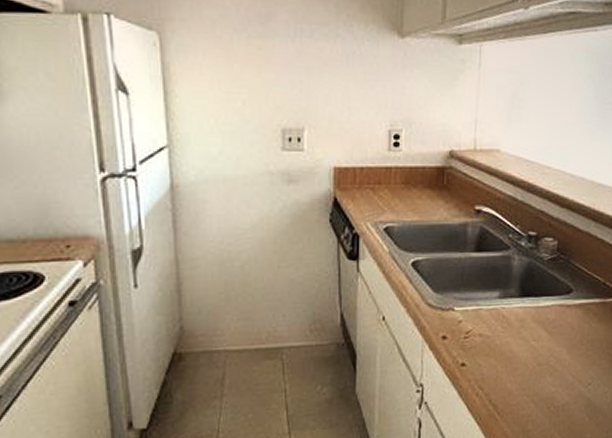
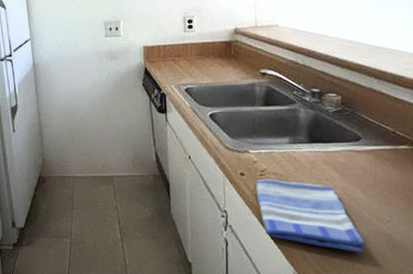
dish towel: none [458,342,565,422] -> present [256,179,365,253]

